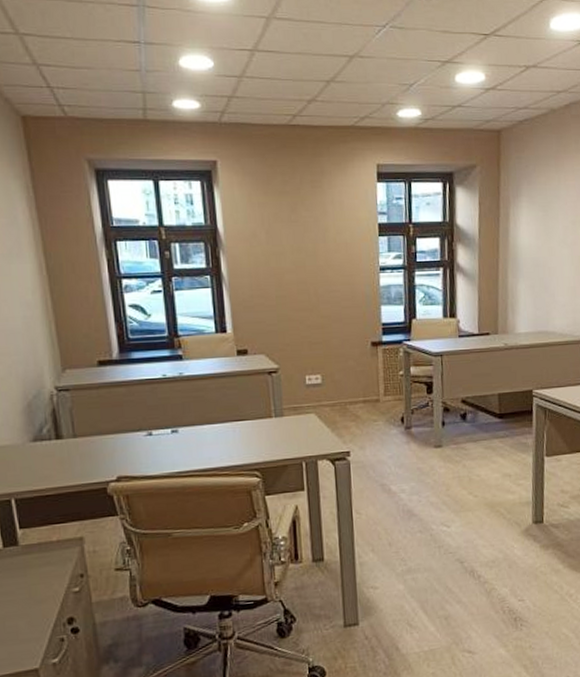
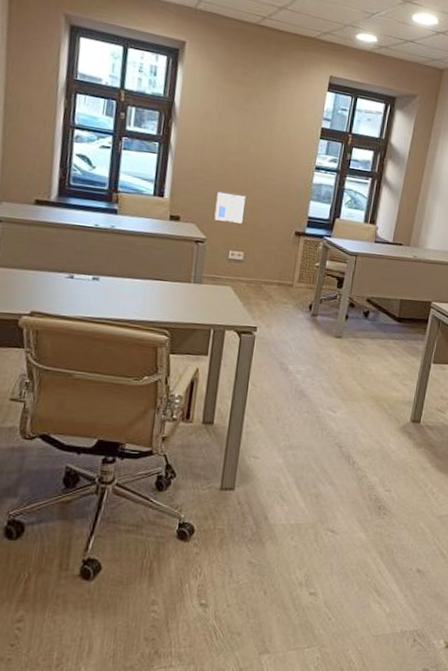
wall art: none [279,314,314,348] -> present [213,191,246,224]

